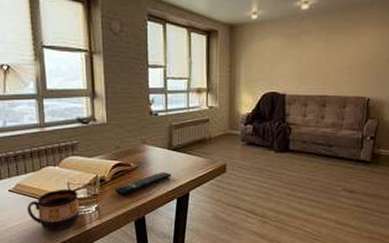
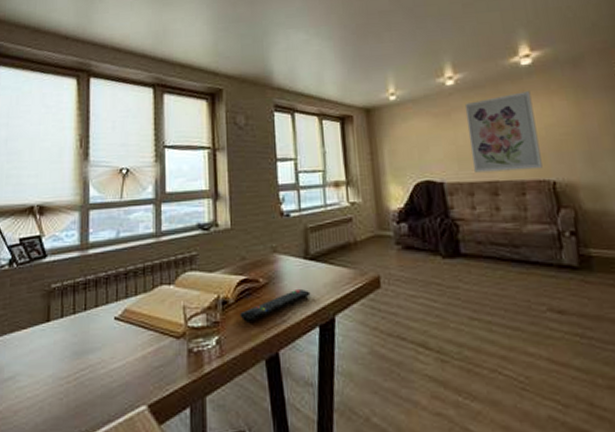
cup: present [27,188,80,231] -> none [134,314,196,375]
wall art: none [311,21,368,88] -> present [464,91,543,173]

